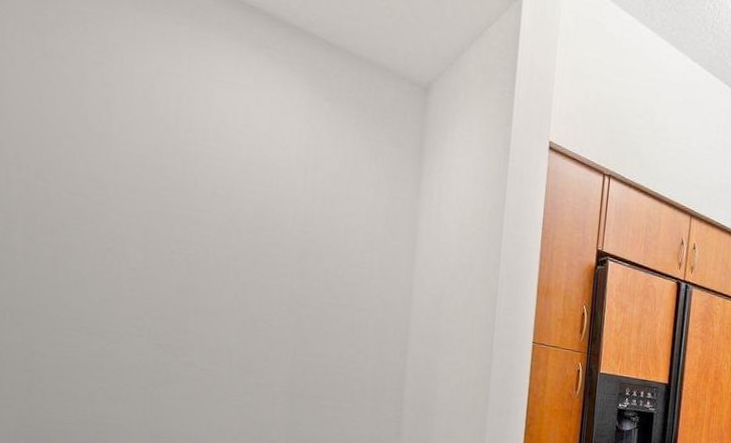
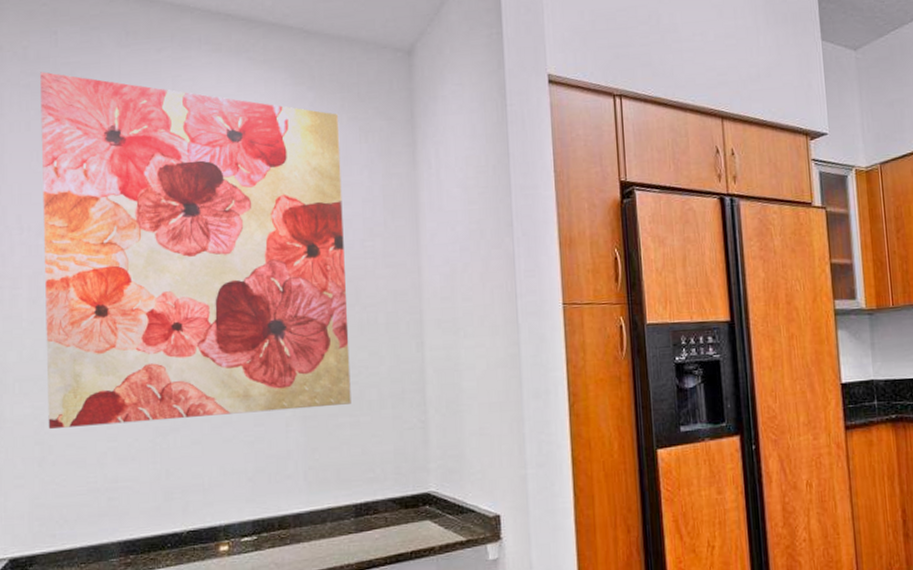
wall art: none [39,13,352,390] -> present [40,71,351,429]

